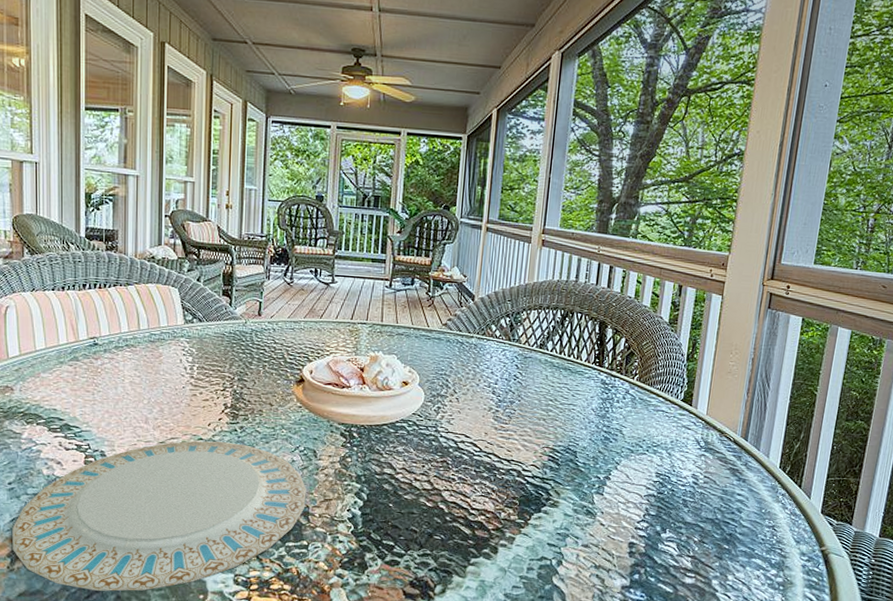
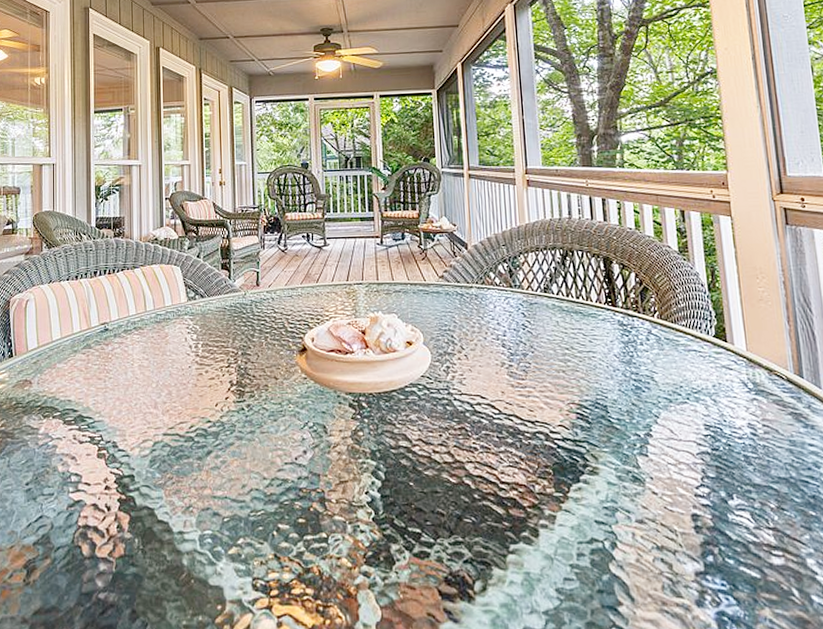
plate: present [12,440,307,592] -> none [29,422,321,606]

